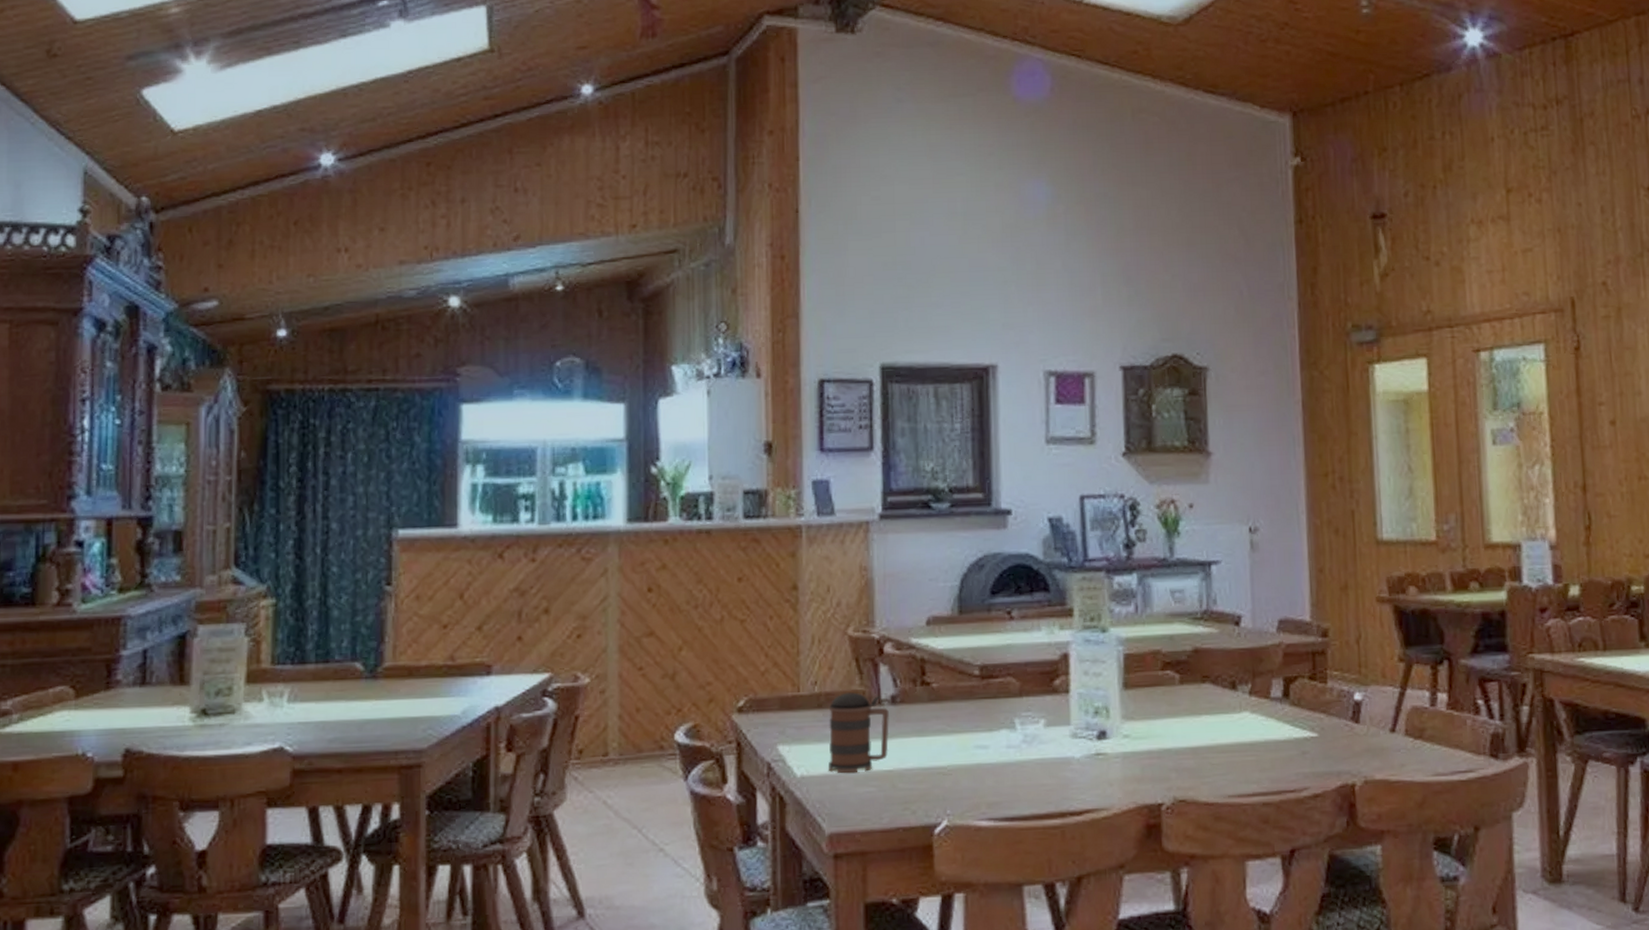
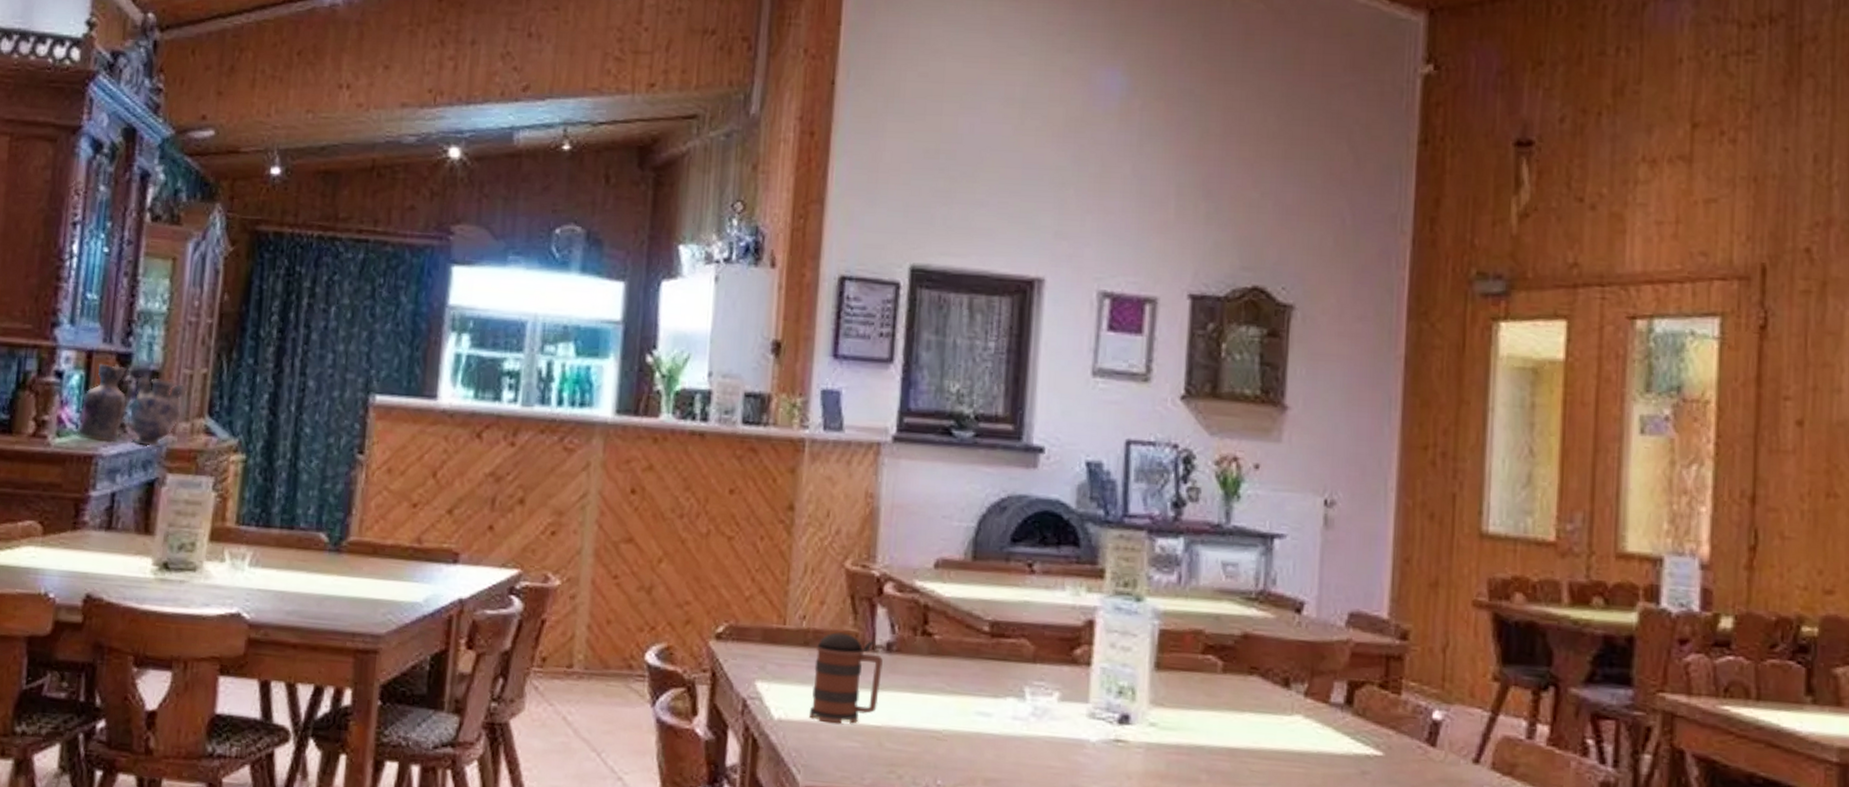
ceramic jug: none [104,529,151,604] -> present [78,363,127,443]
decorative vase: none [154,536,211,602] -> present [129,376,187,447]

